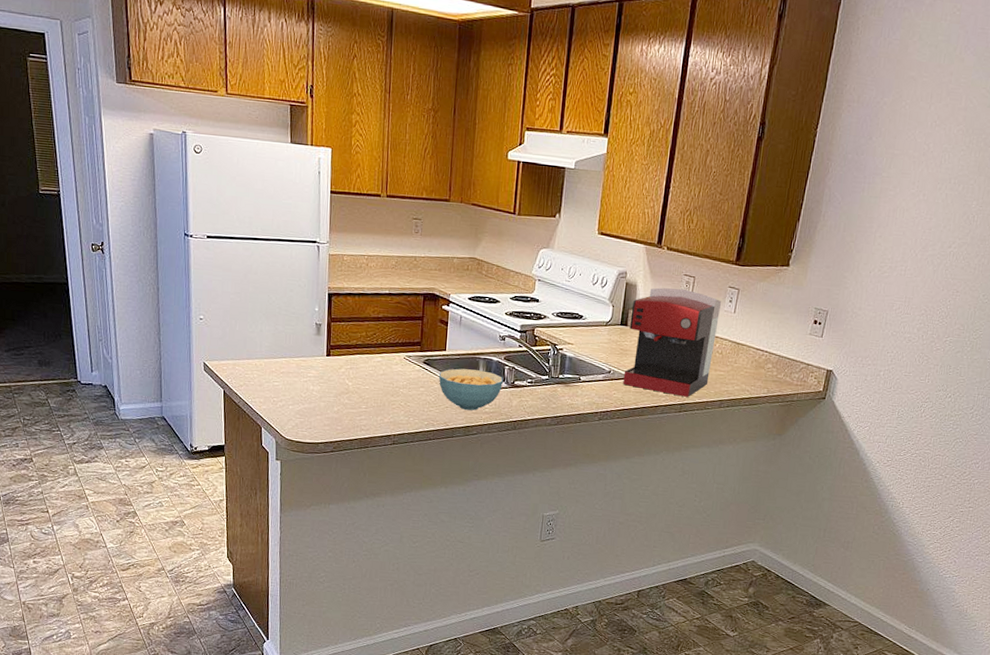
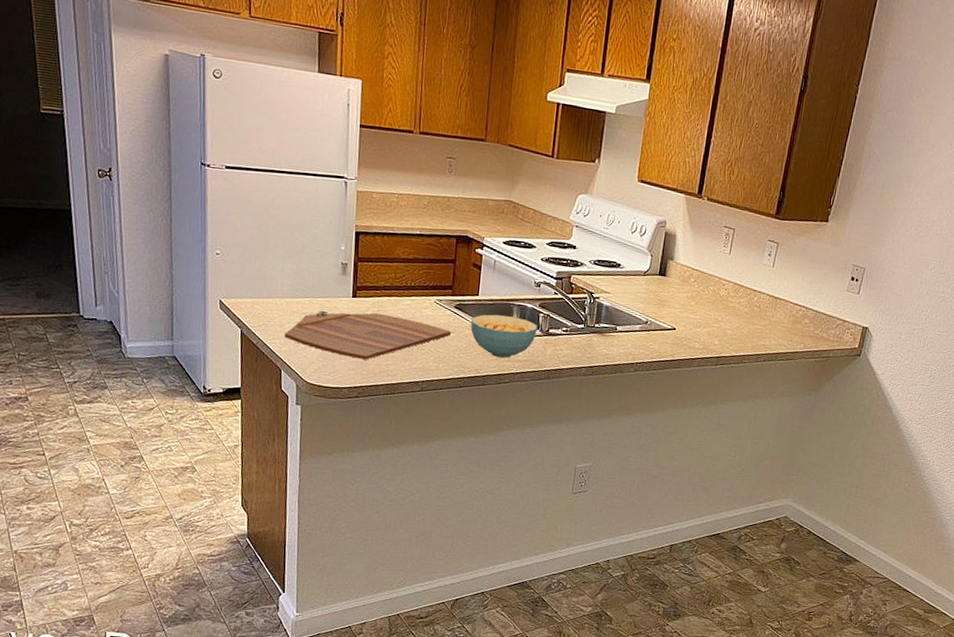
cutting board: none [264,369,420,416] -> present [284,310,451,360]
coffee maker: present [623,287,722,397] -> none [660,238,761,350]

